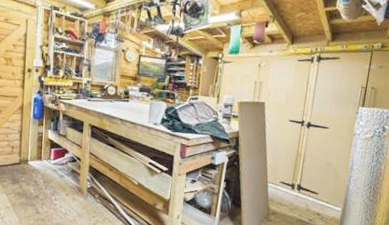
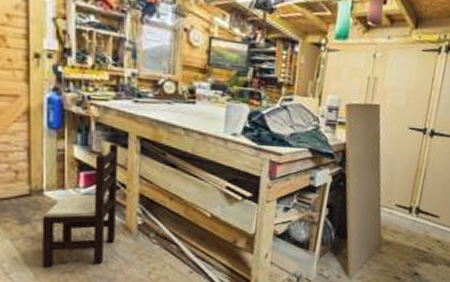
chair: none [24,129,76,216] -> present [42,143,118,269]

